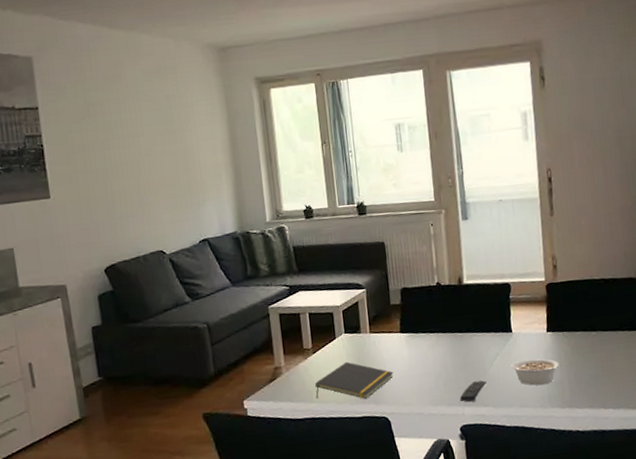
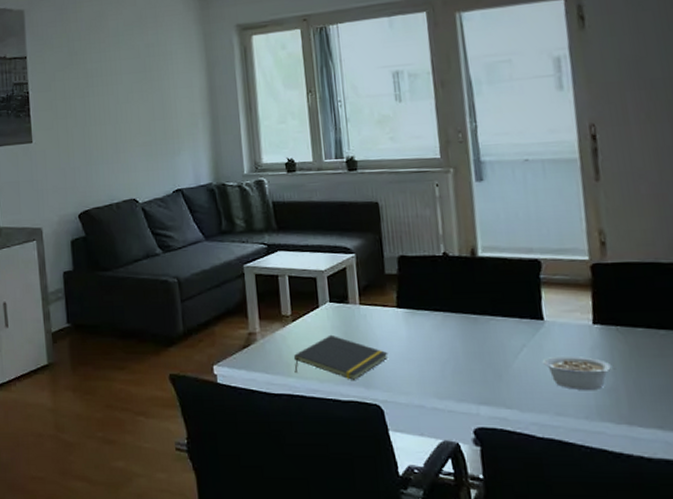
remote control: present [459,380,487,402] -> none [472,375,510,401]

